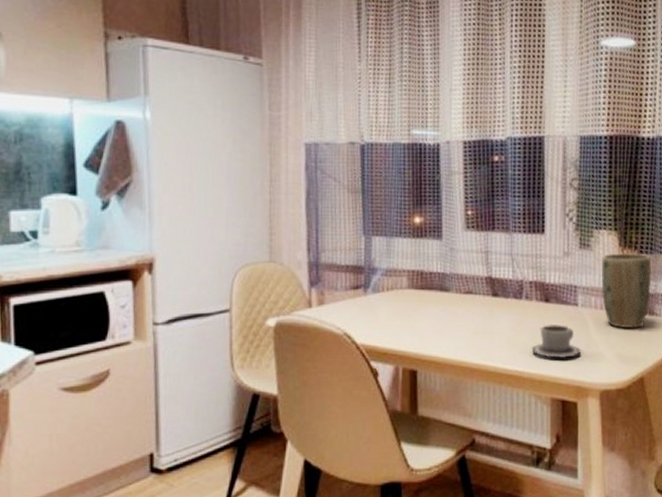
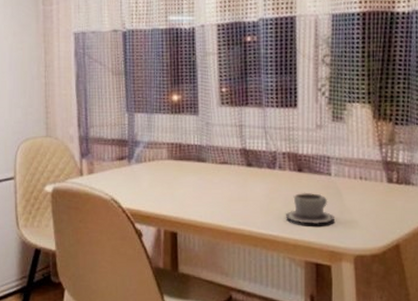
plant pot: present [601,253,652,329] -> none [354,125,408,198]

